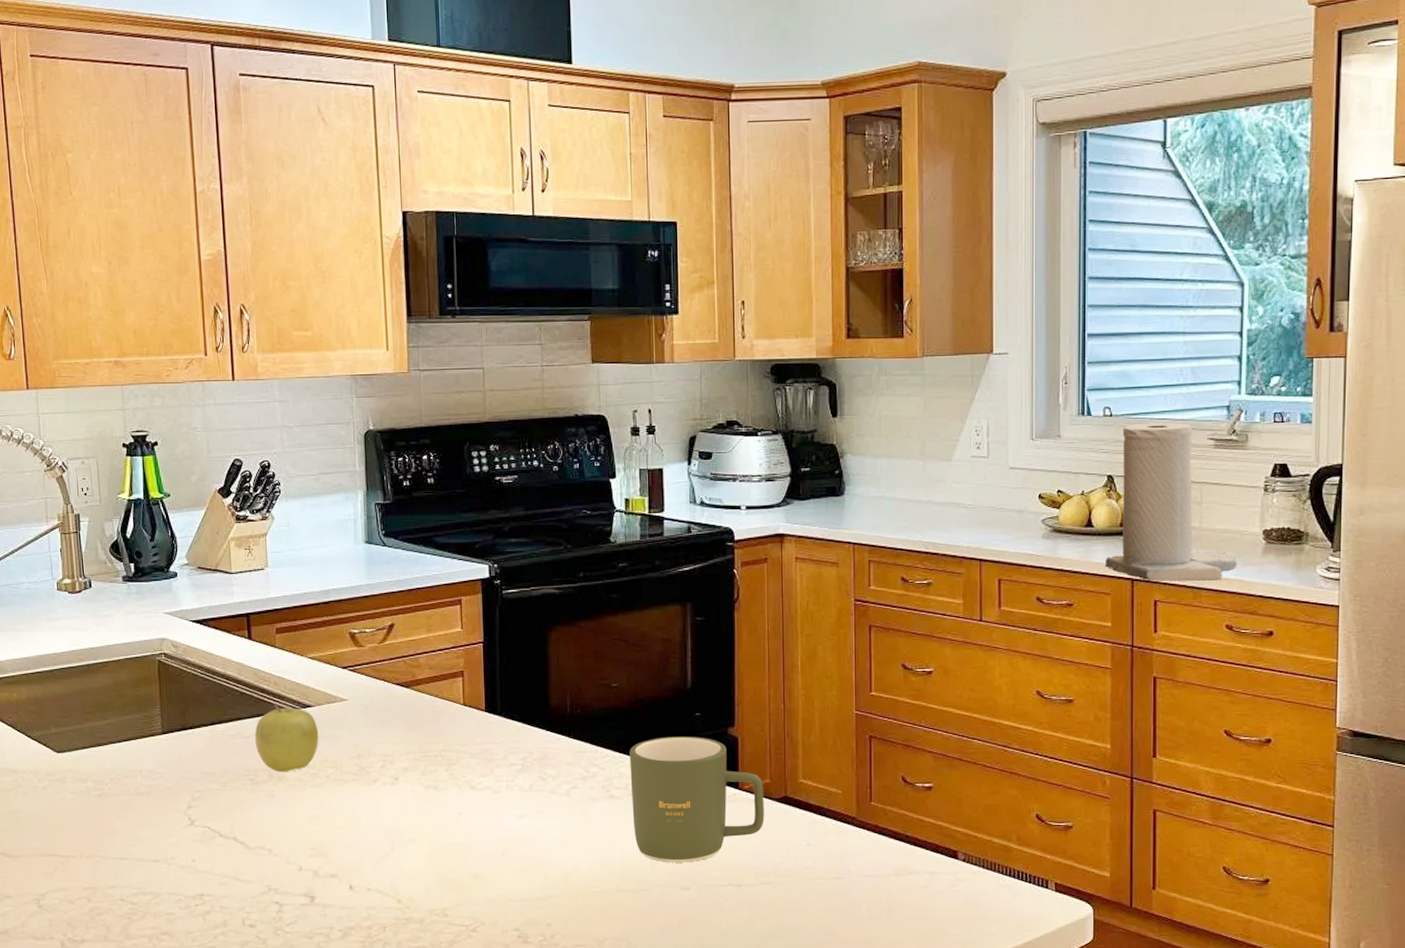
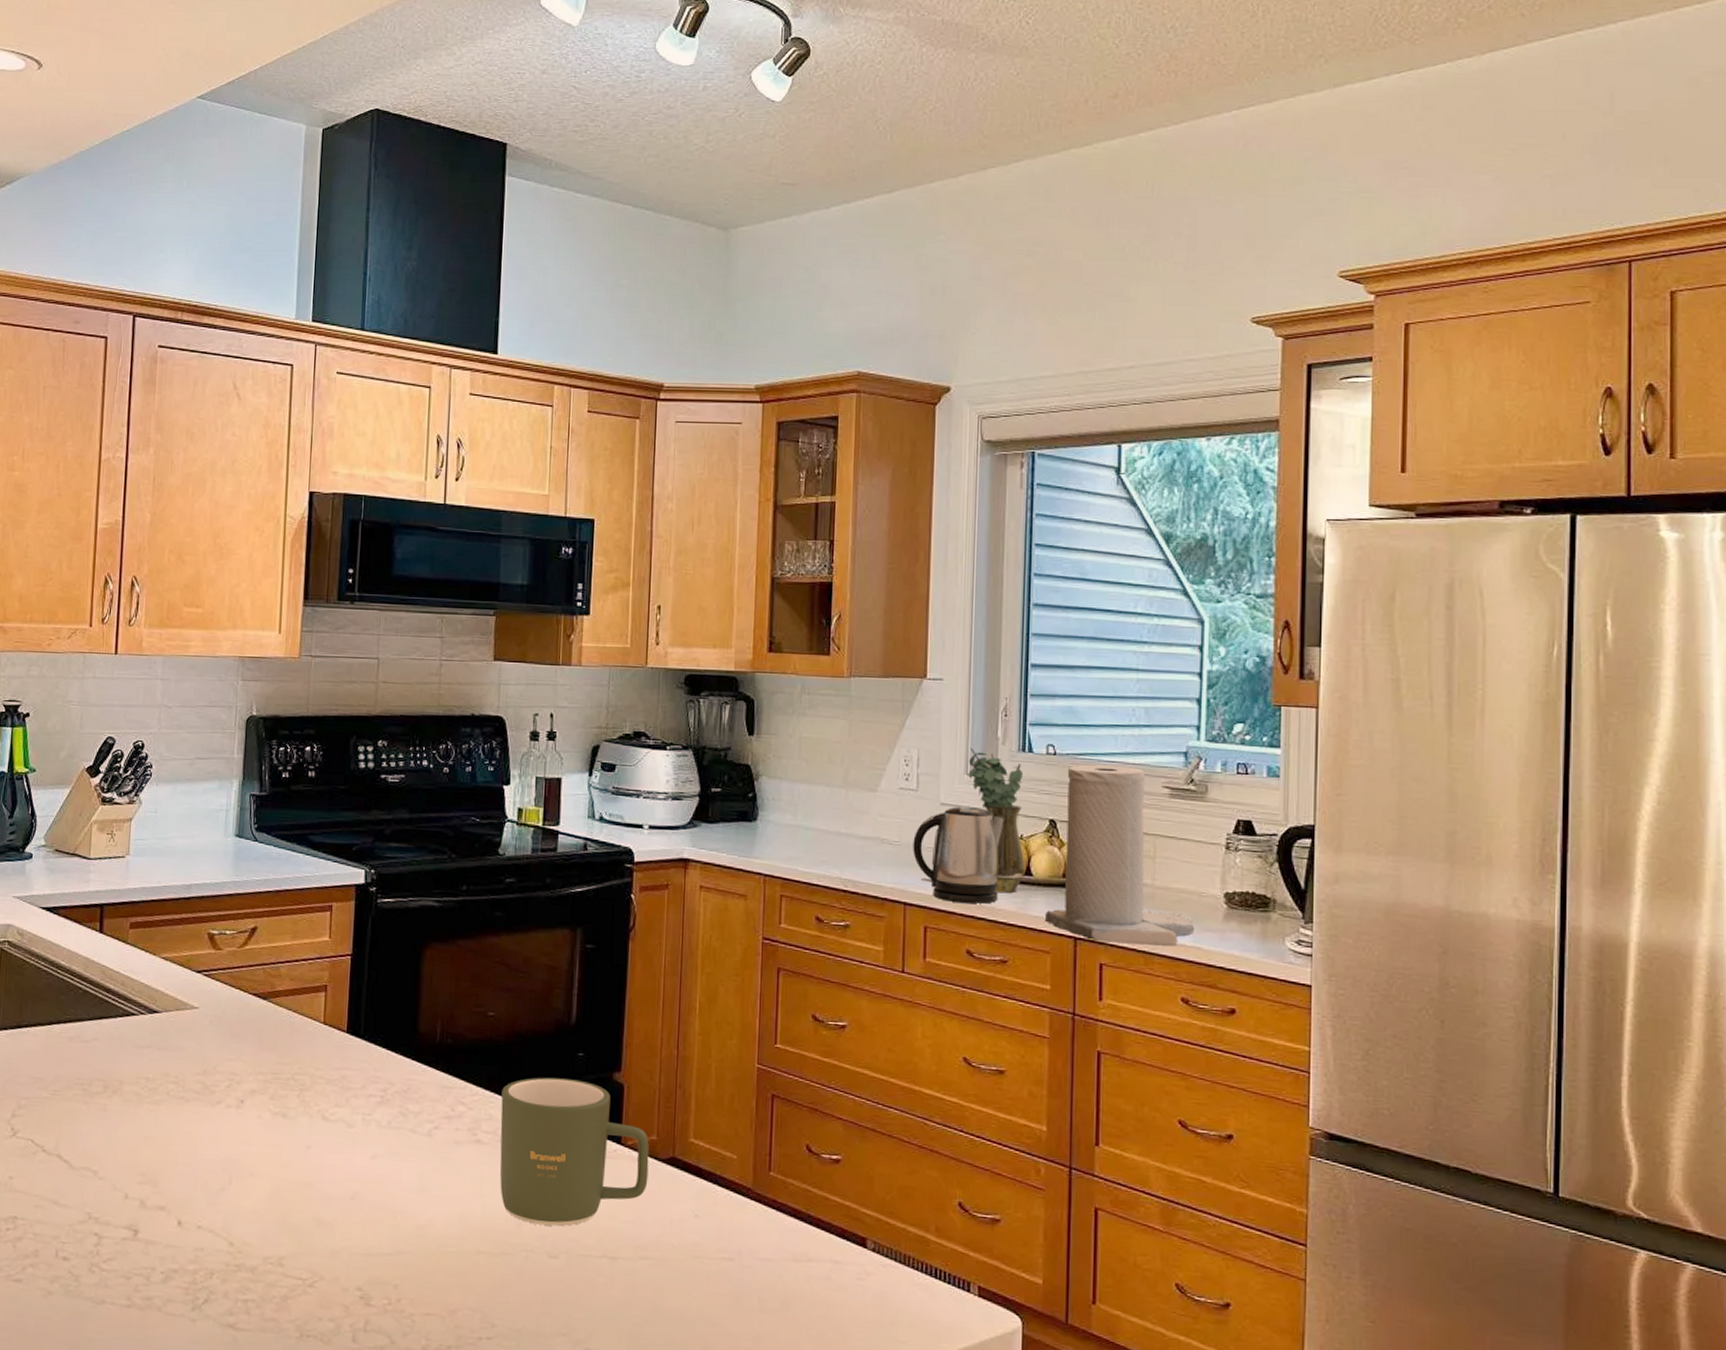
fruit: present [254,704,319,772] -> none [93,1006,163,1084]
kettle: none [986,468,1066,557] -> present [913,805,1004,904]
vase: none [1033,414,1087,543] -> present [968,747,1026,893]

